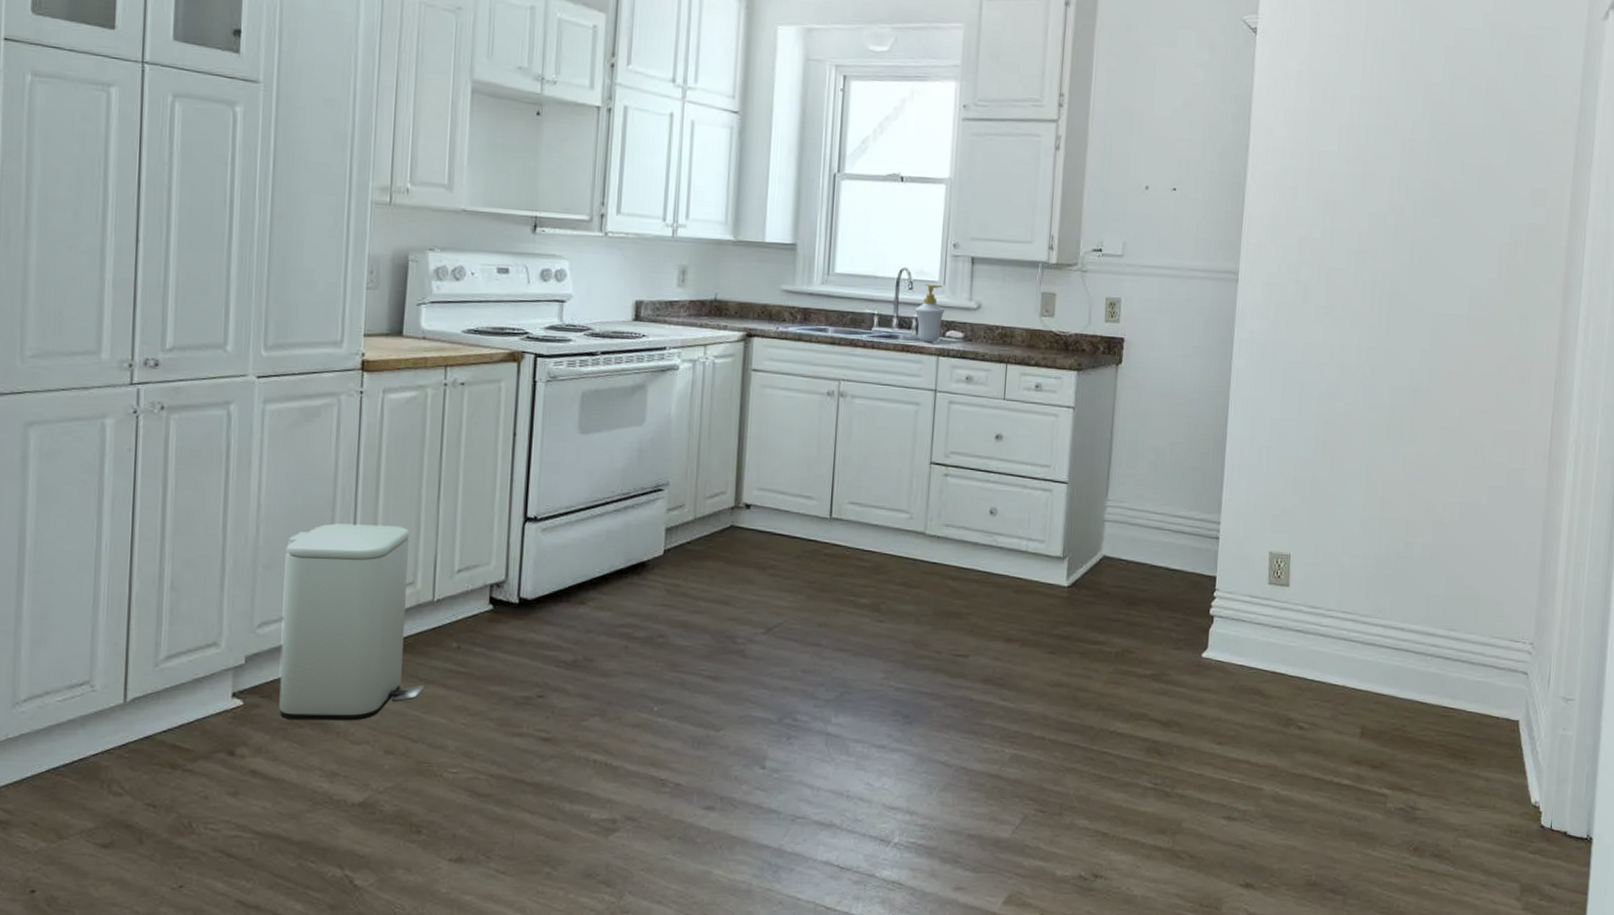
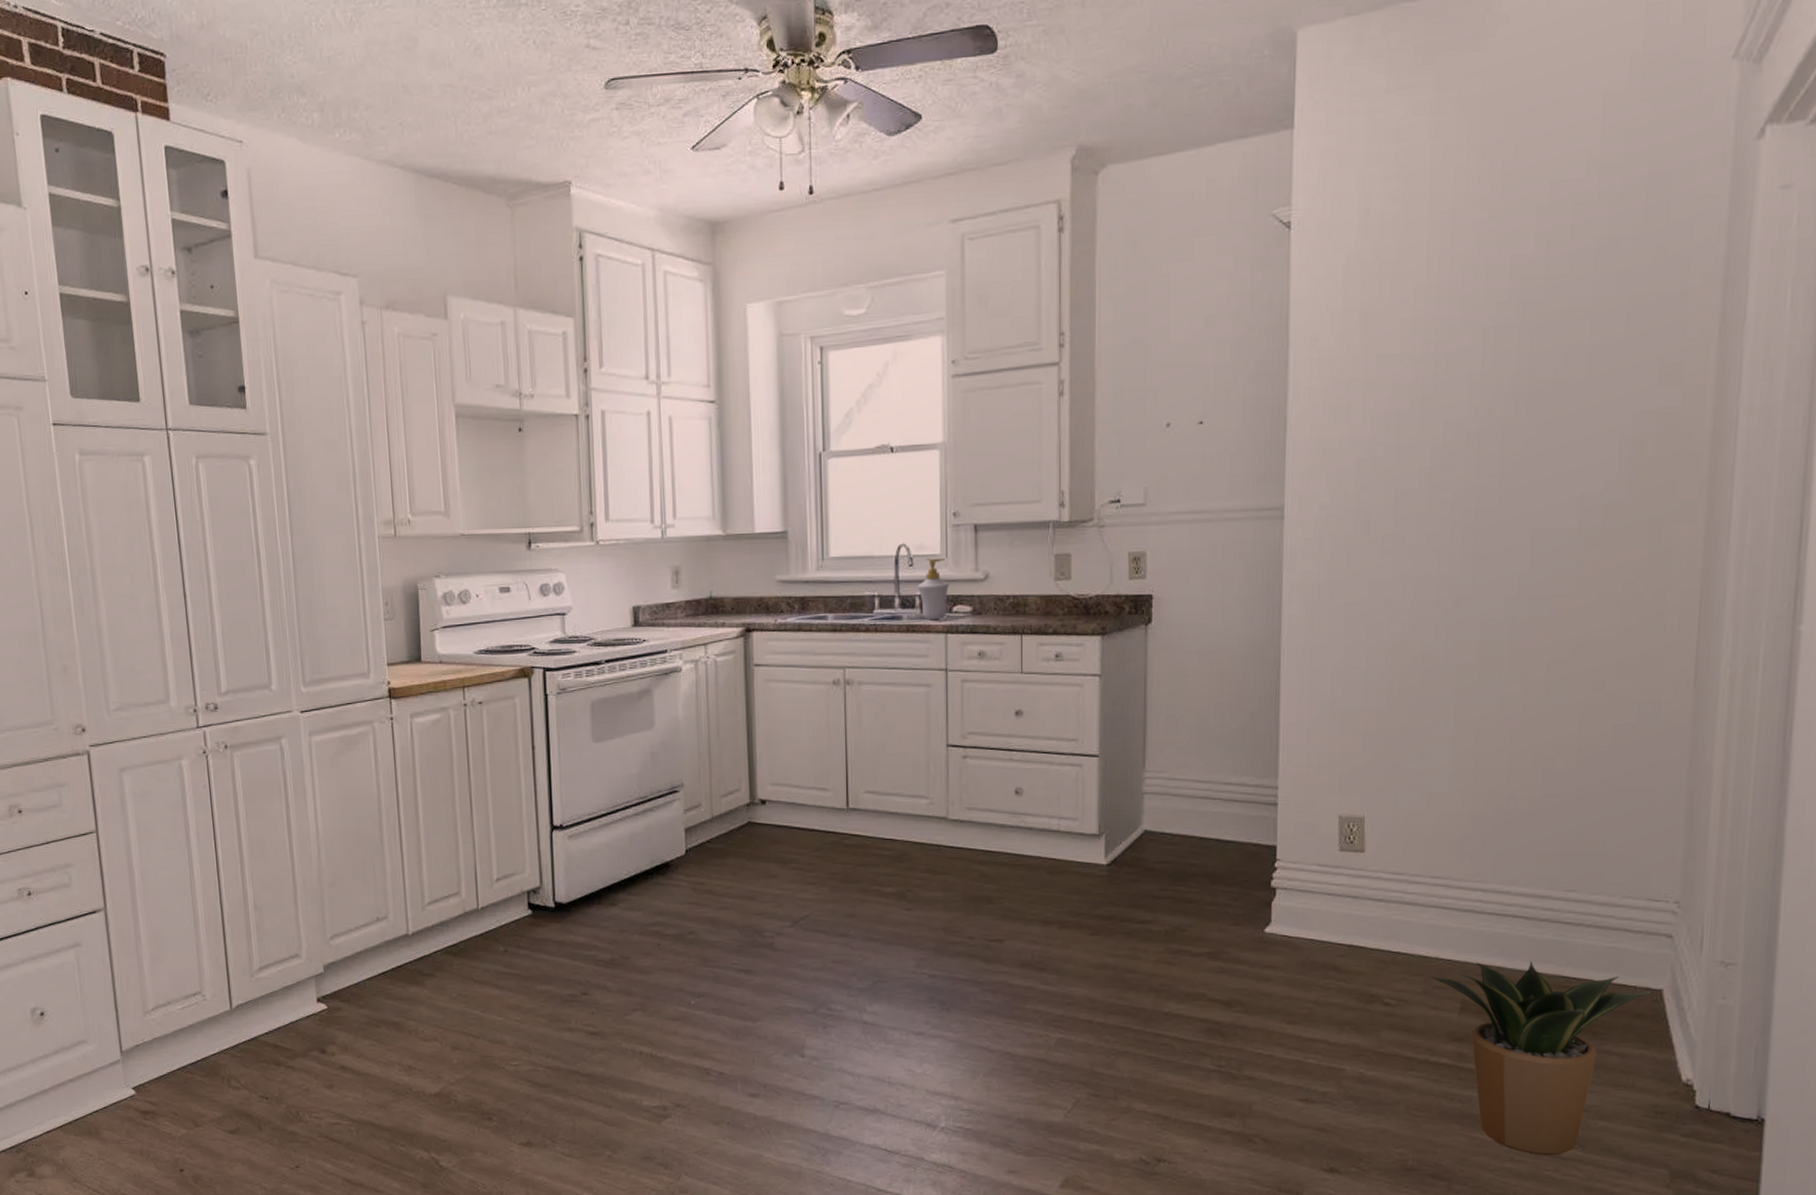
pedal bin: present [279,524,426,721] -> none [346,841,481,1021]
potted plant: none [1338,691,1512,871] -> present [1431,961,1653,1156]

